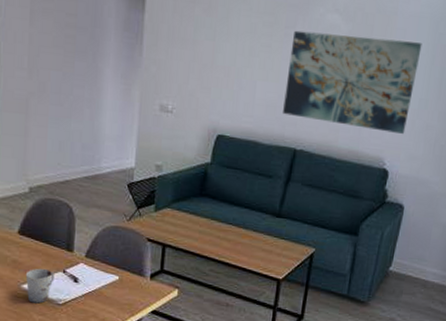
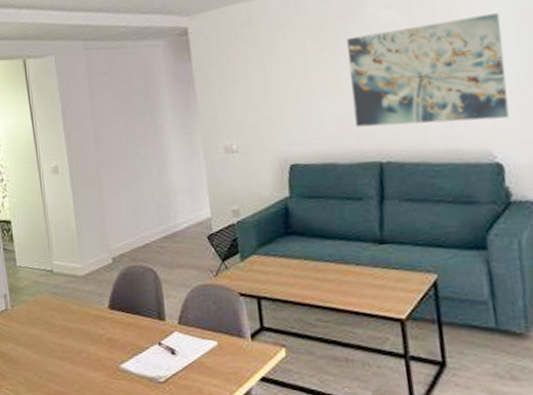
cup: present [25,268,55,304] -> none [122,343,152,384]

